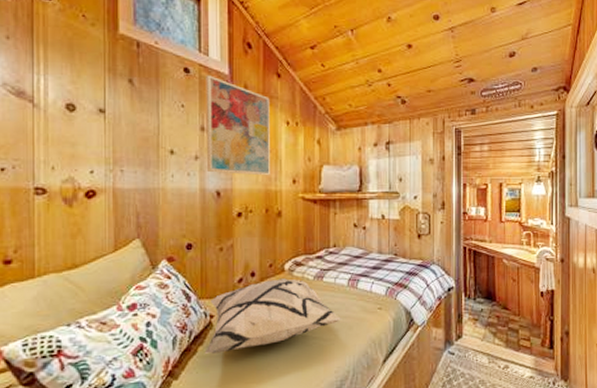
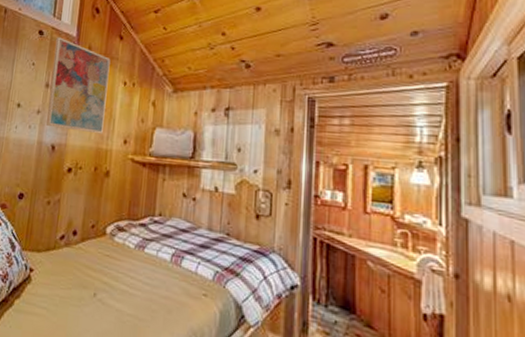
decorative pillow: present [205,278,341,355] -> none [20,241,160,312]

